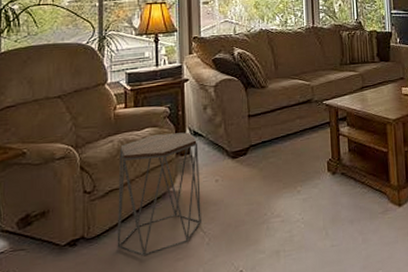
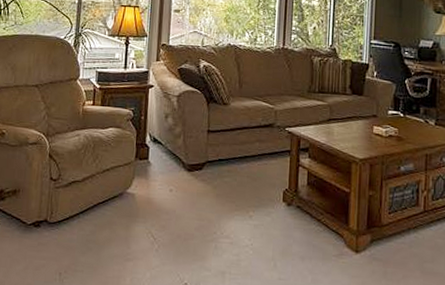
side table: present [117,132,201,257] -> none [74,135,157,250]

